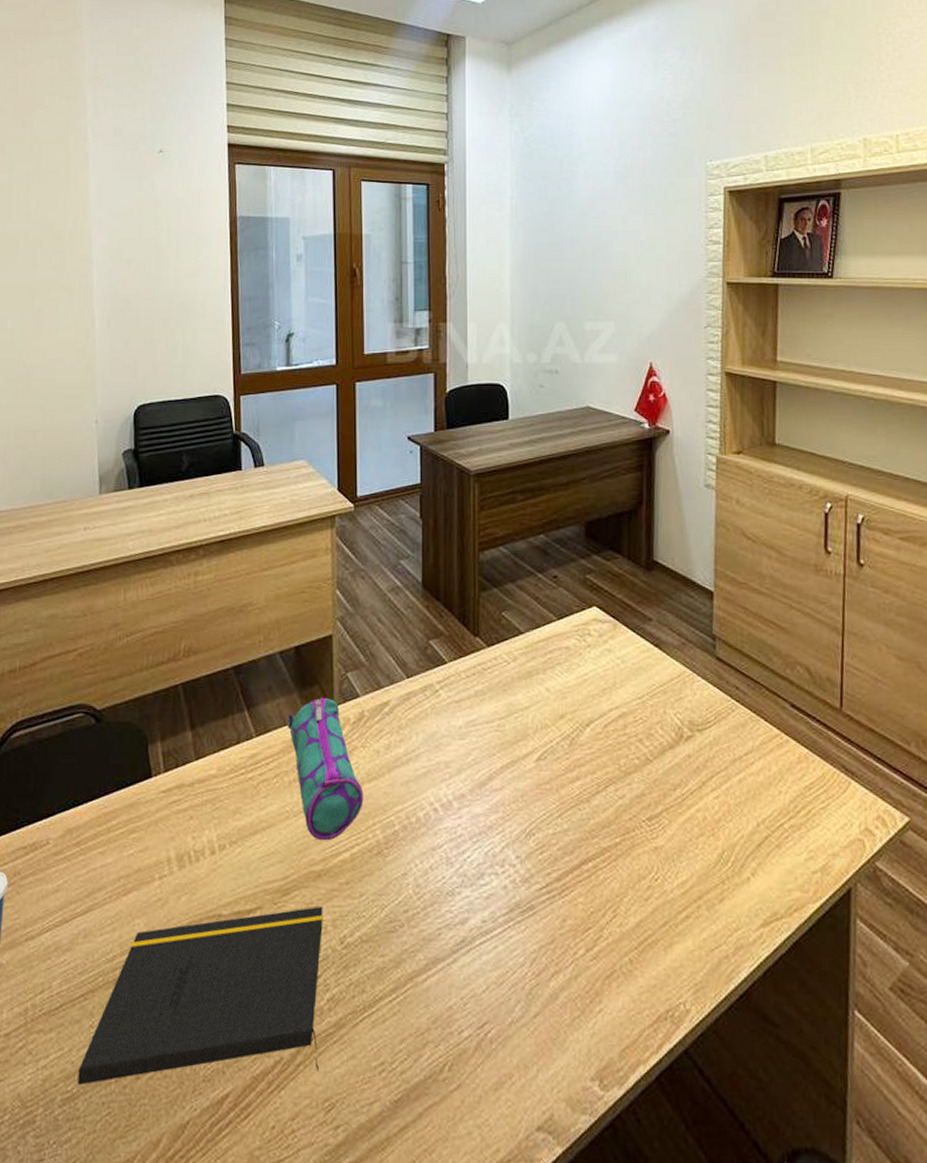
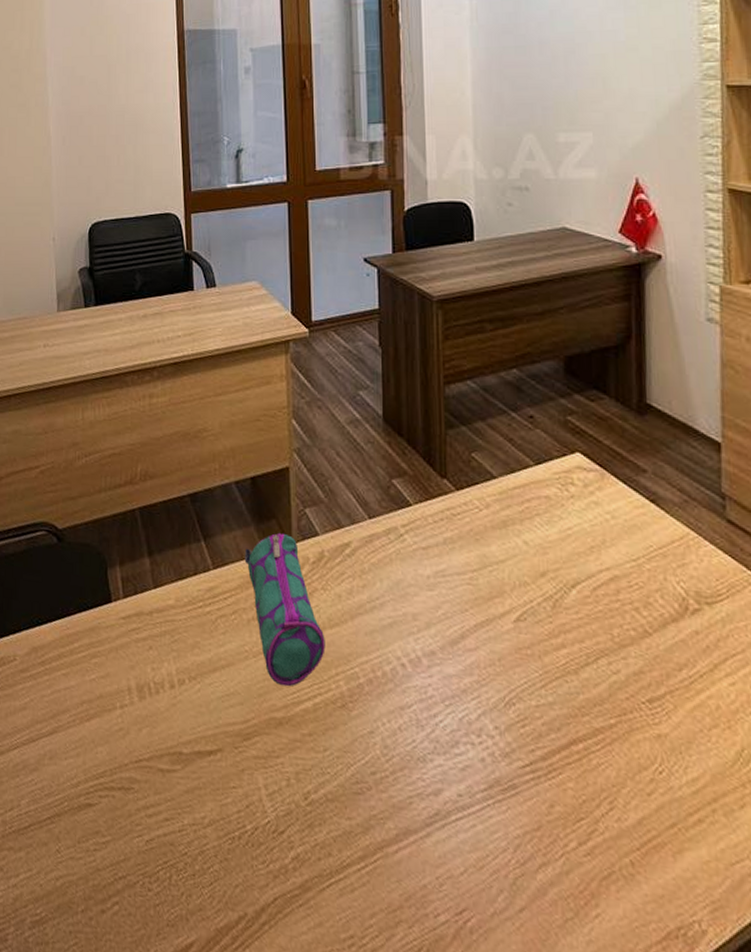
notepad: present [78,906,323,1086] -> none [46,756,286,934]

